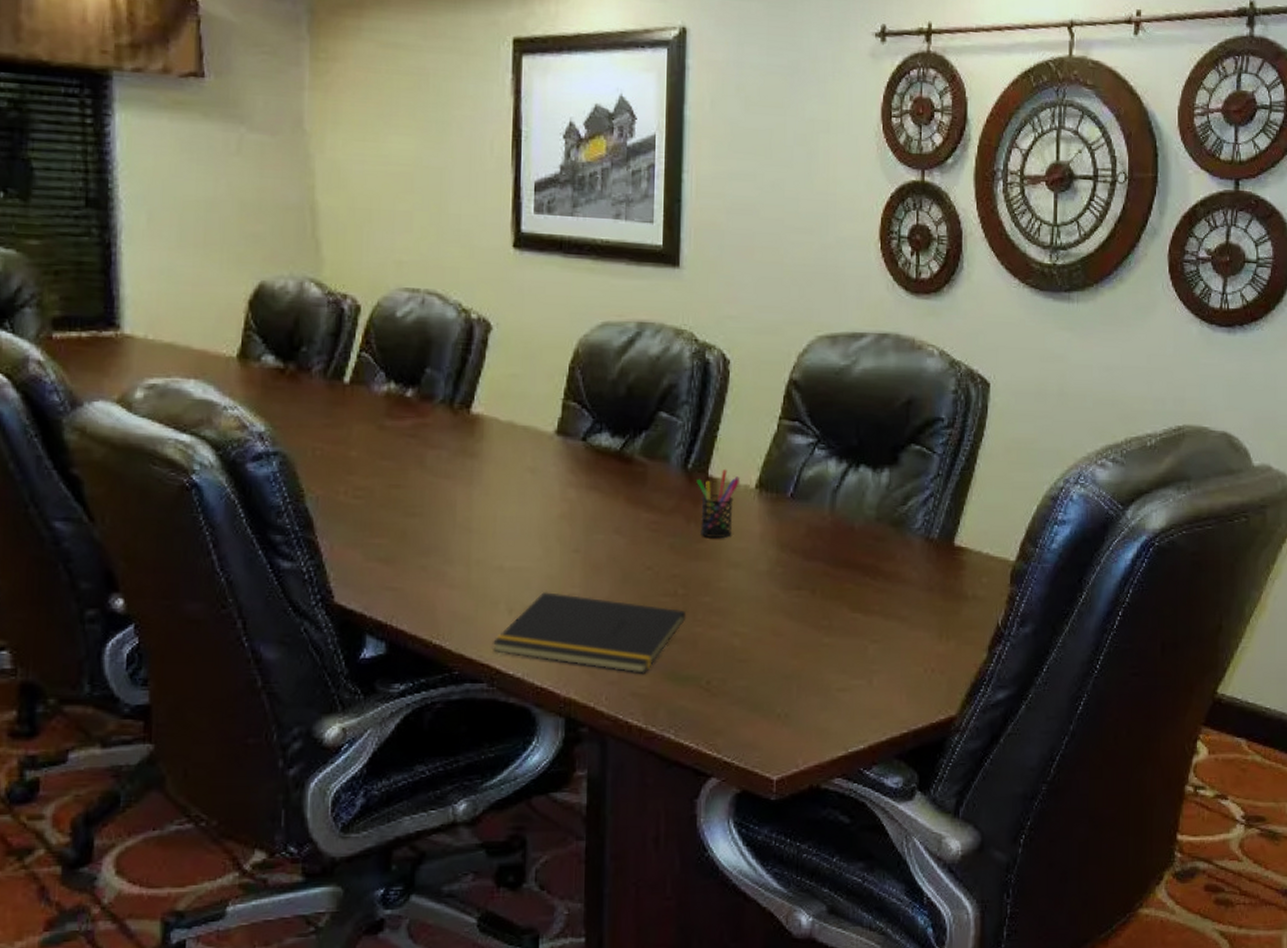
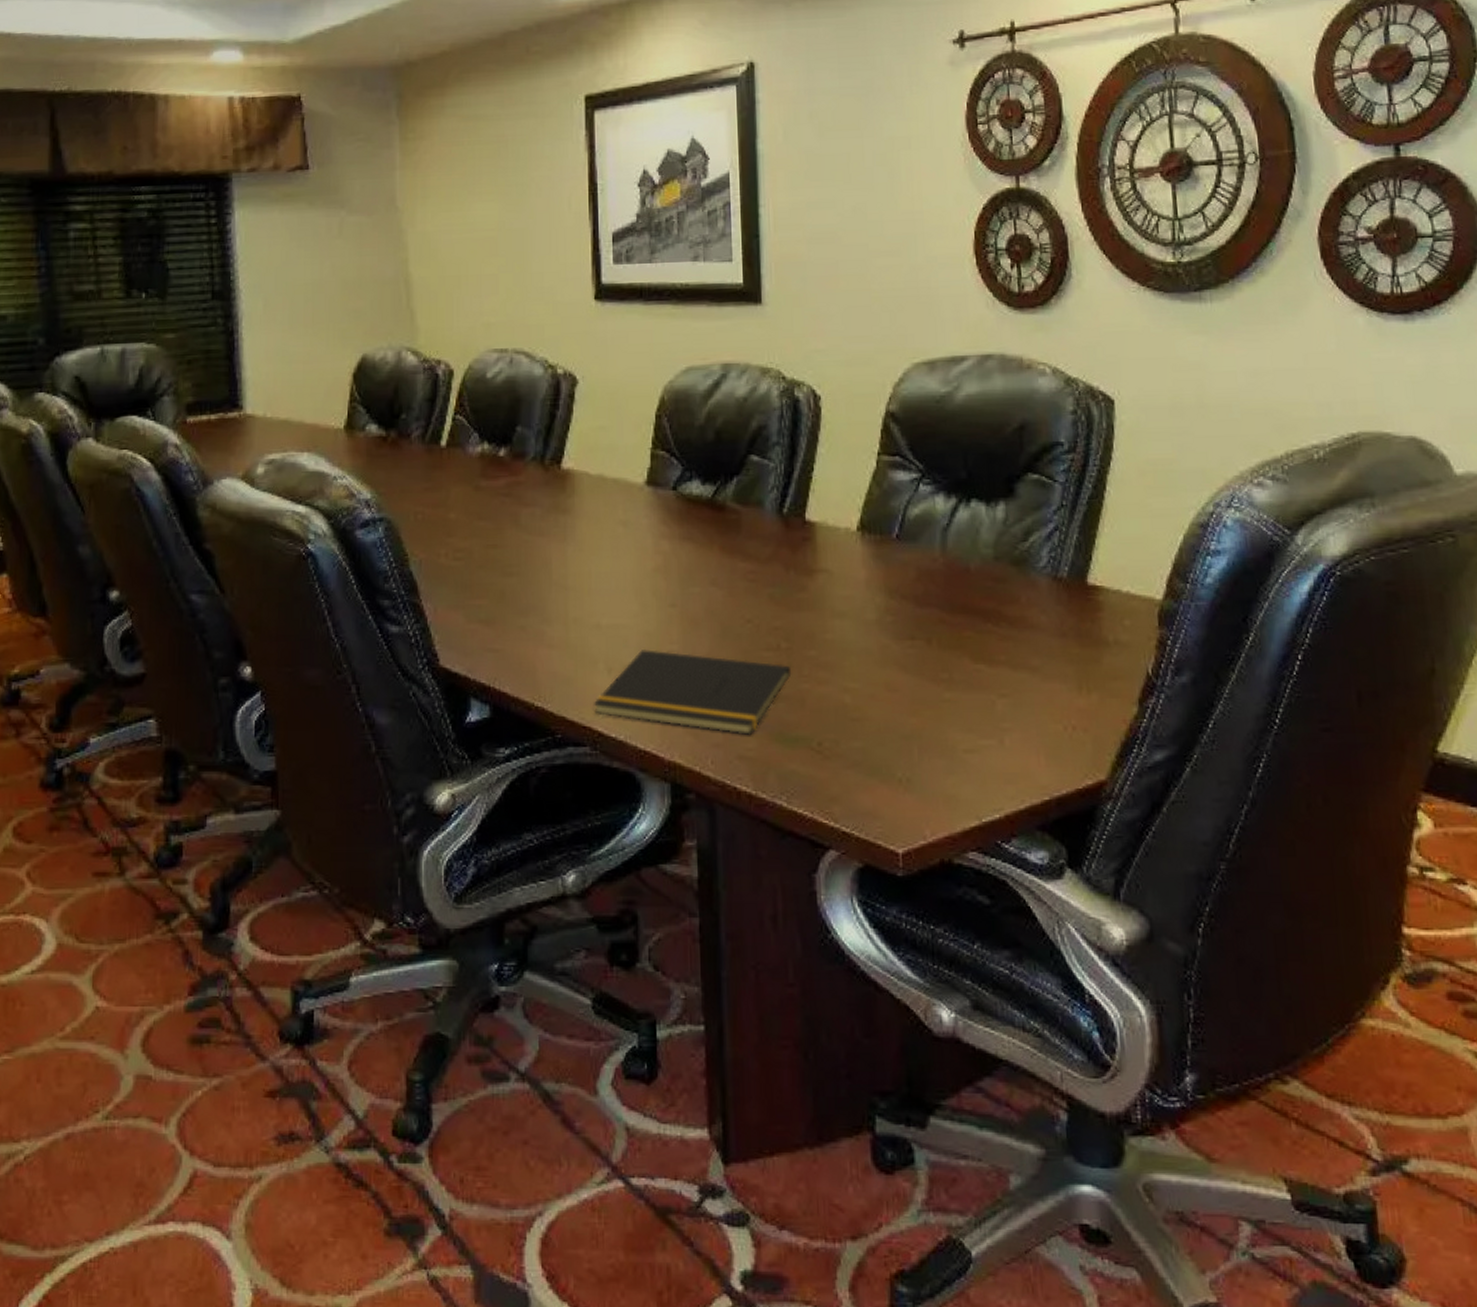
pen holder: present [696,469,741,538] -> none [793,512,841,586]

